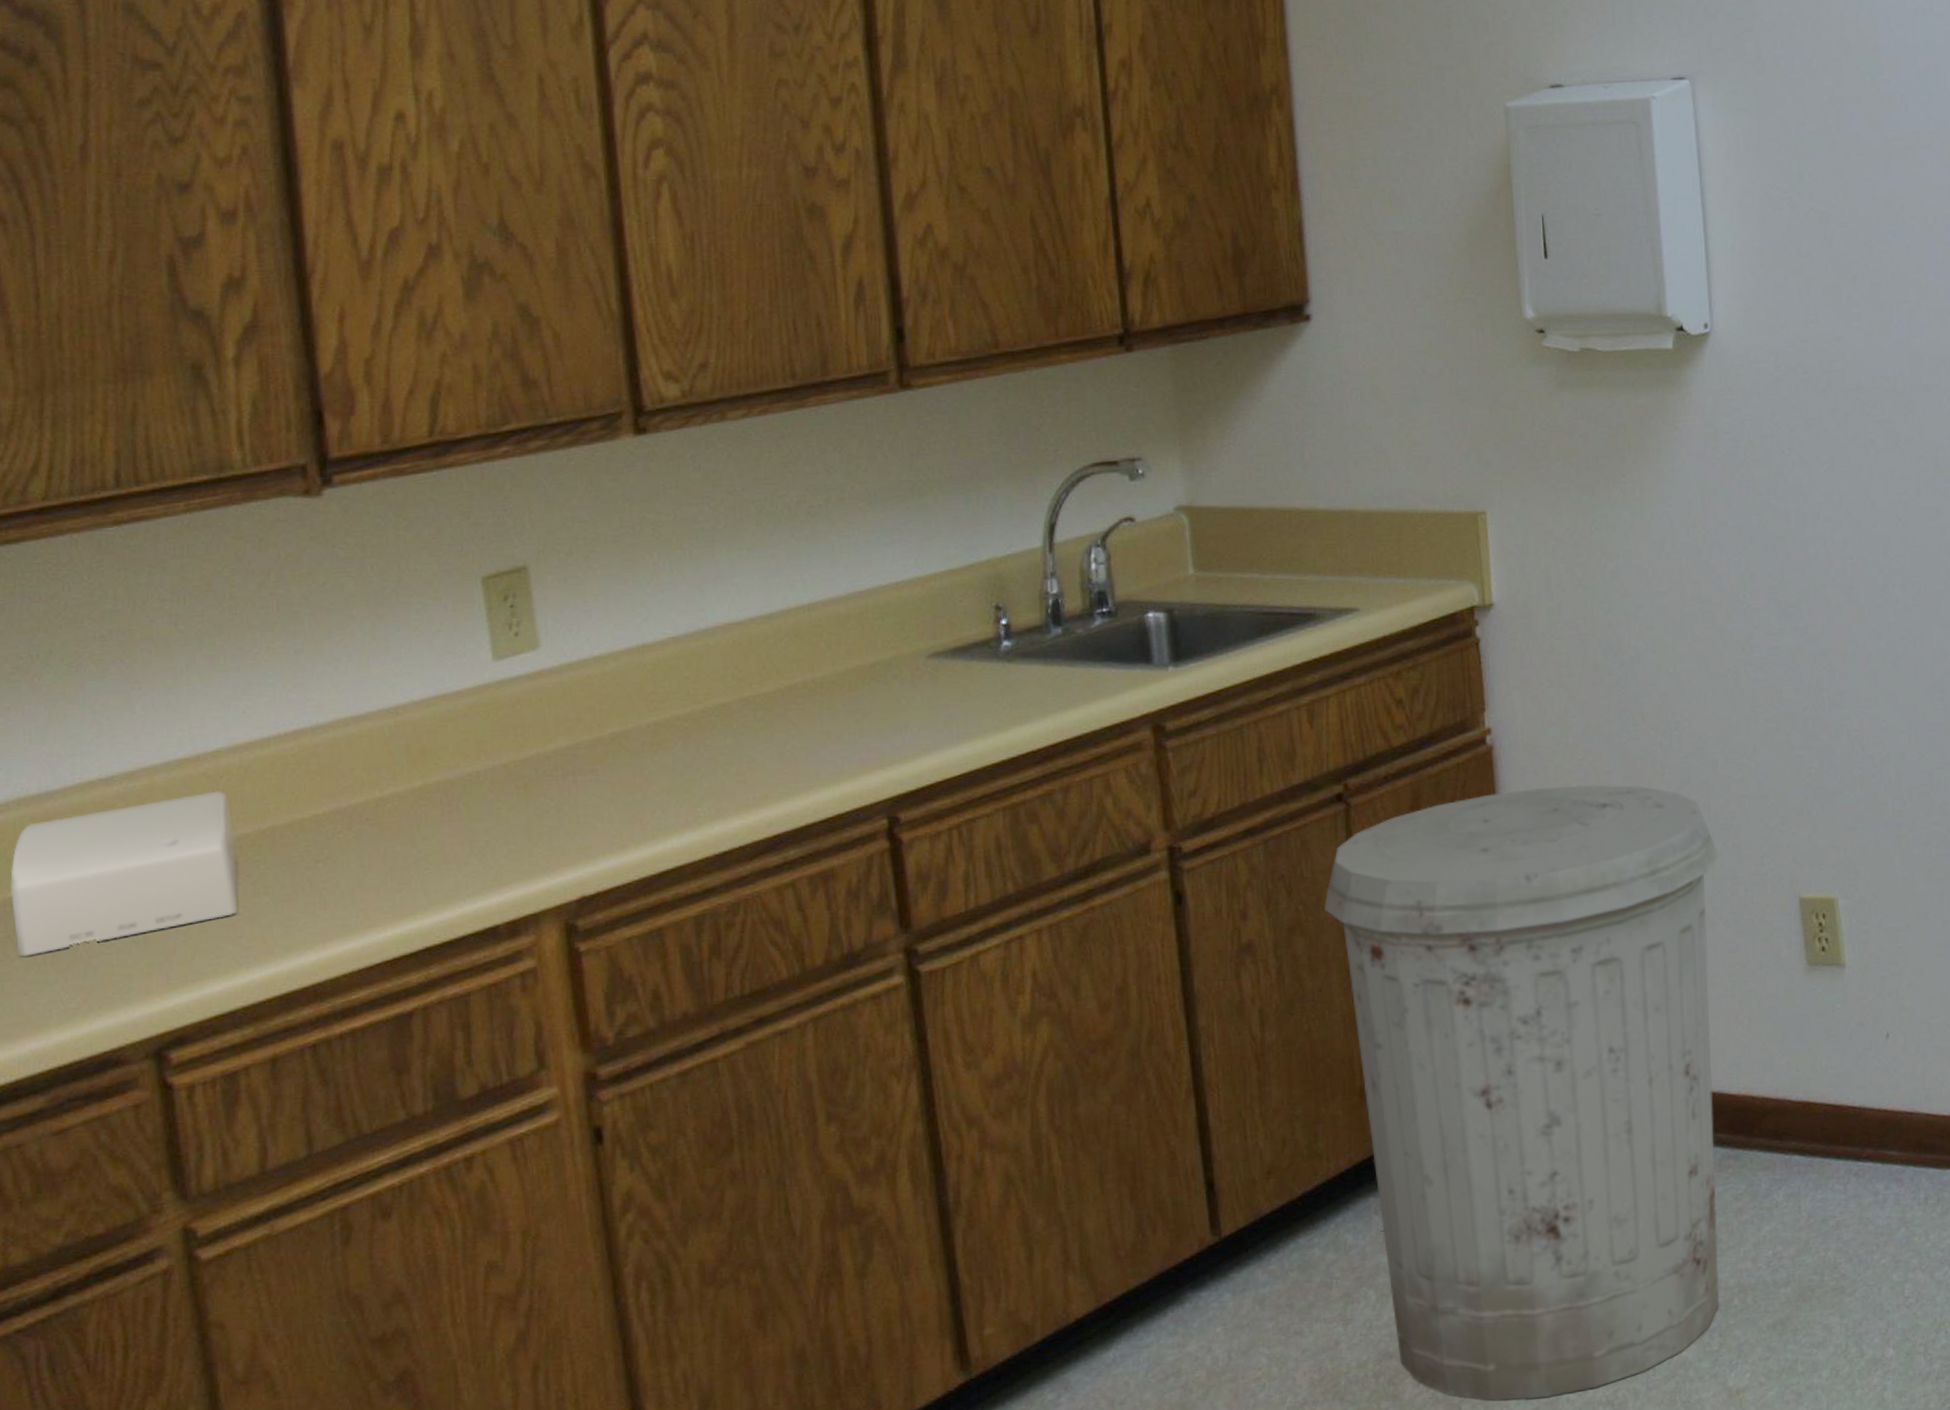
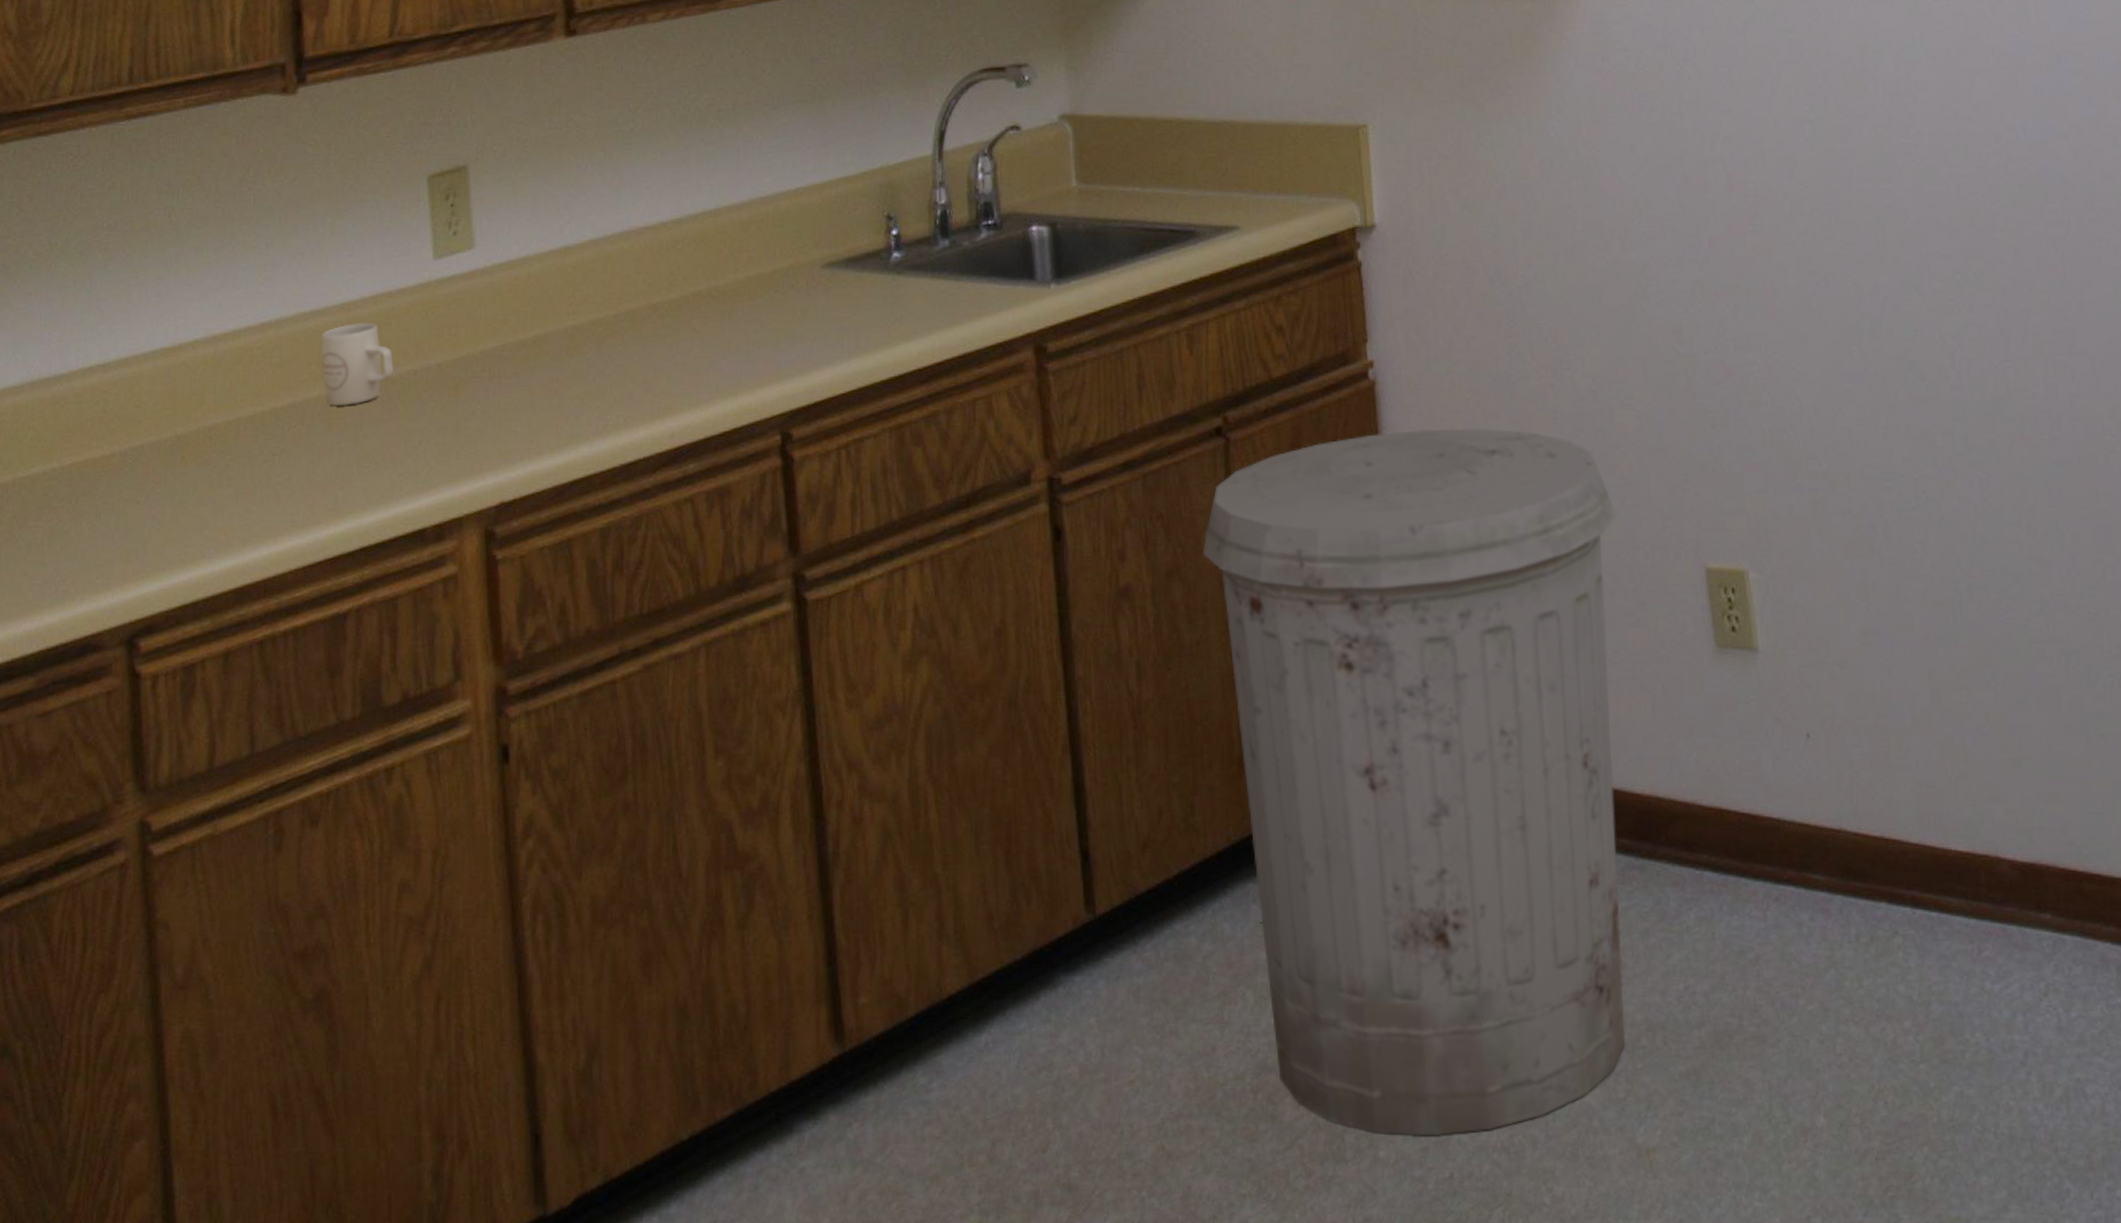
tissue dispenser: present [10,791,239,957] -> none [20,381,207,537]
mug: none [365,725,454,811] -> present [320,322,395,407]

